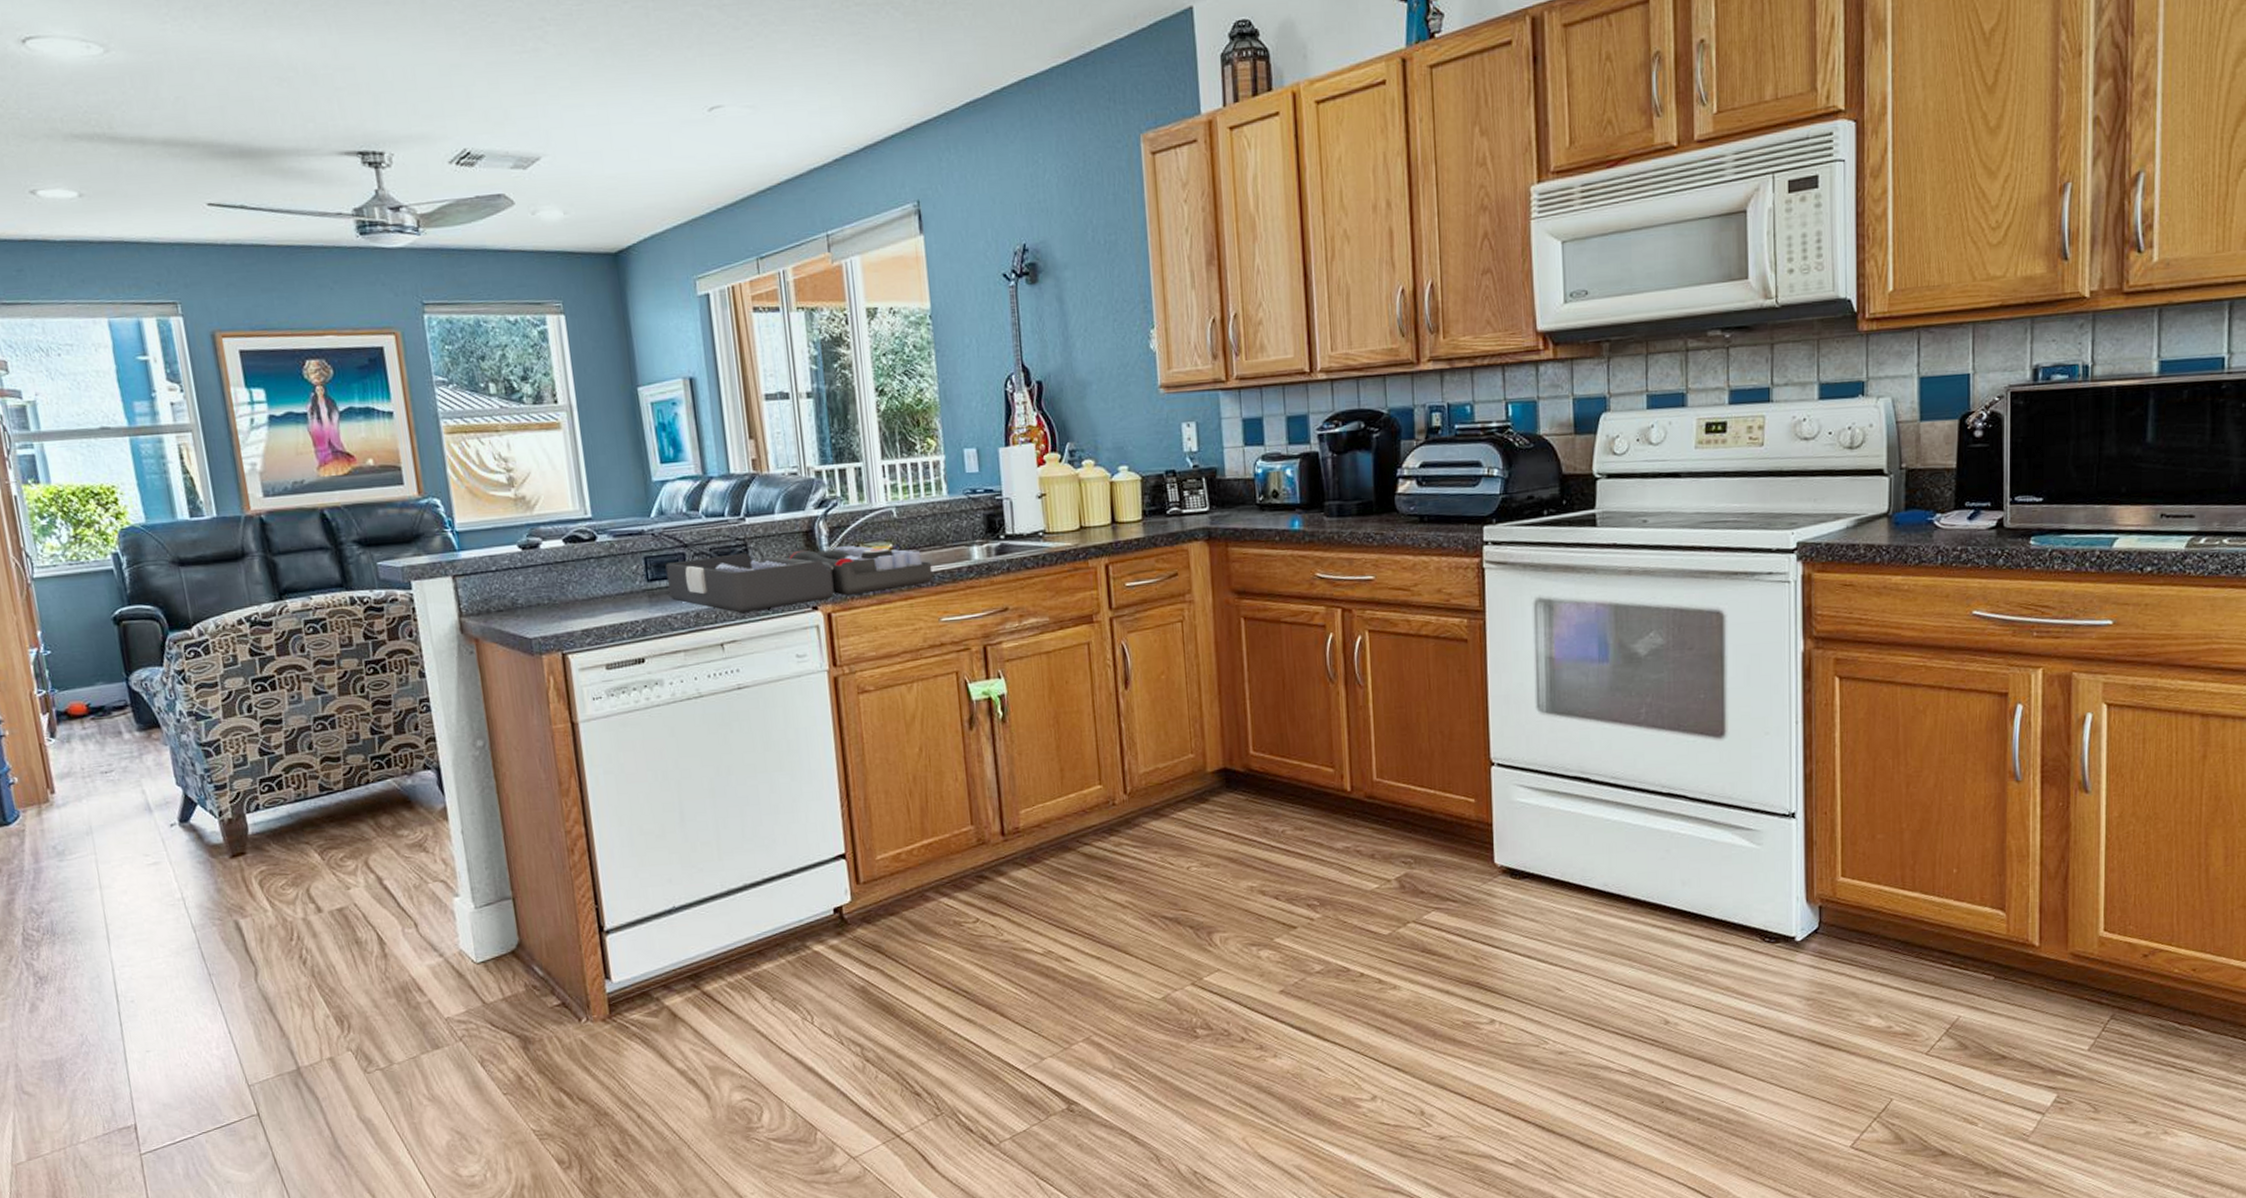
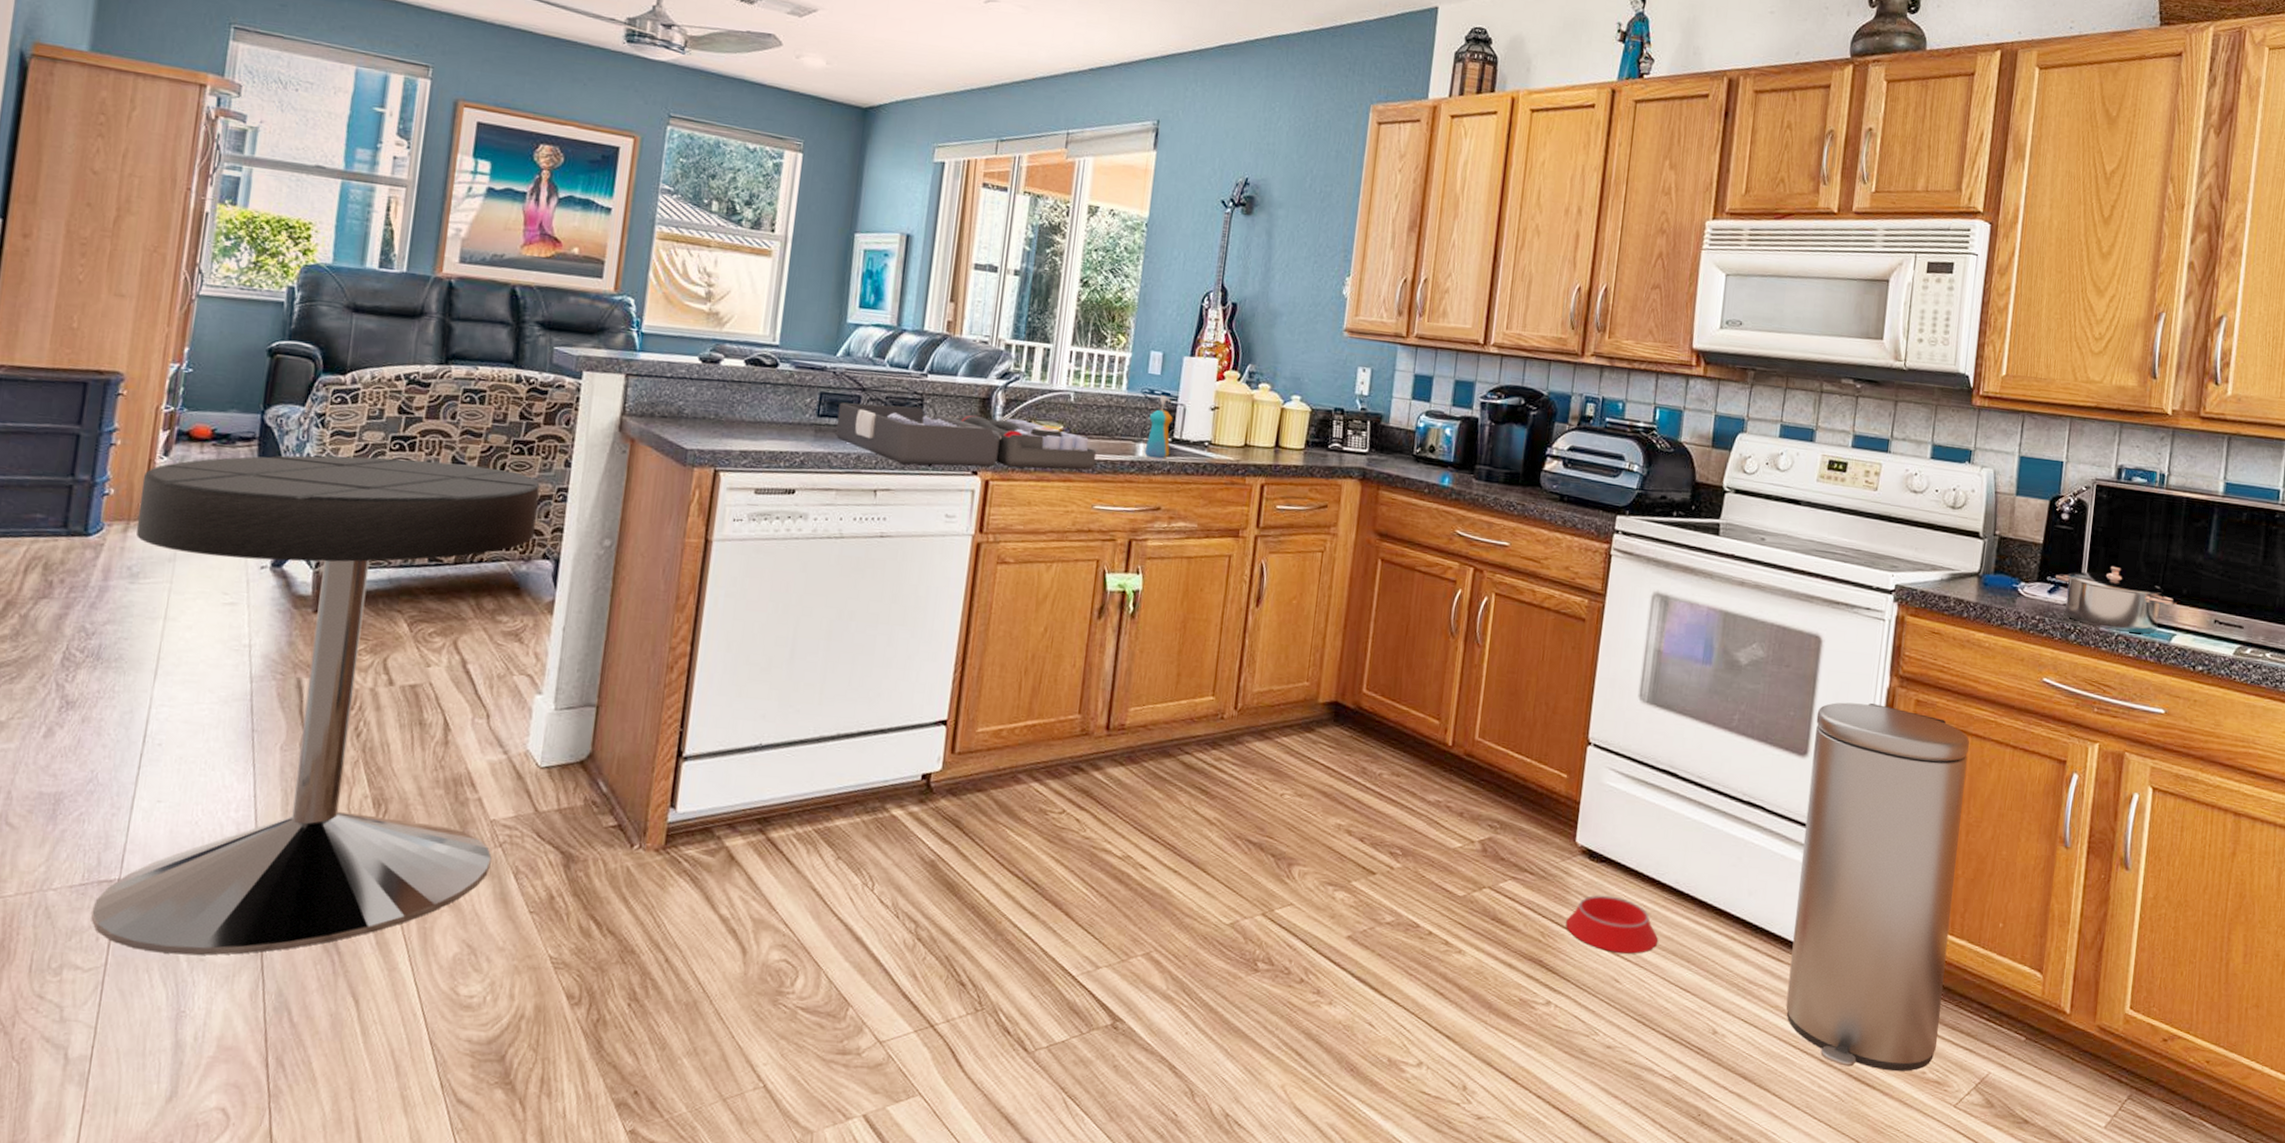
bar stool: none [39,691,457,1182] -> present [91,455,540,956]
soap dispenser: none [977,492,1006,559] -> present [1144,395,1173,460]
pet bowl: none [1498,909,1595,963] -> present [1566,895,1659,954]
pedal bin: none [1729,670,1901,1034] -> present [1785,702,1970,1071]
cooking pot: none [1974,476,2117,547] -> present [2055,566,2178,634]

